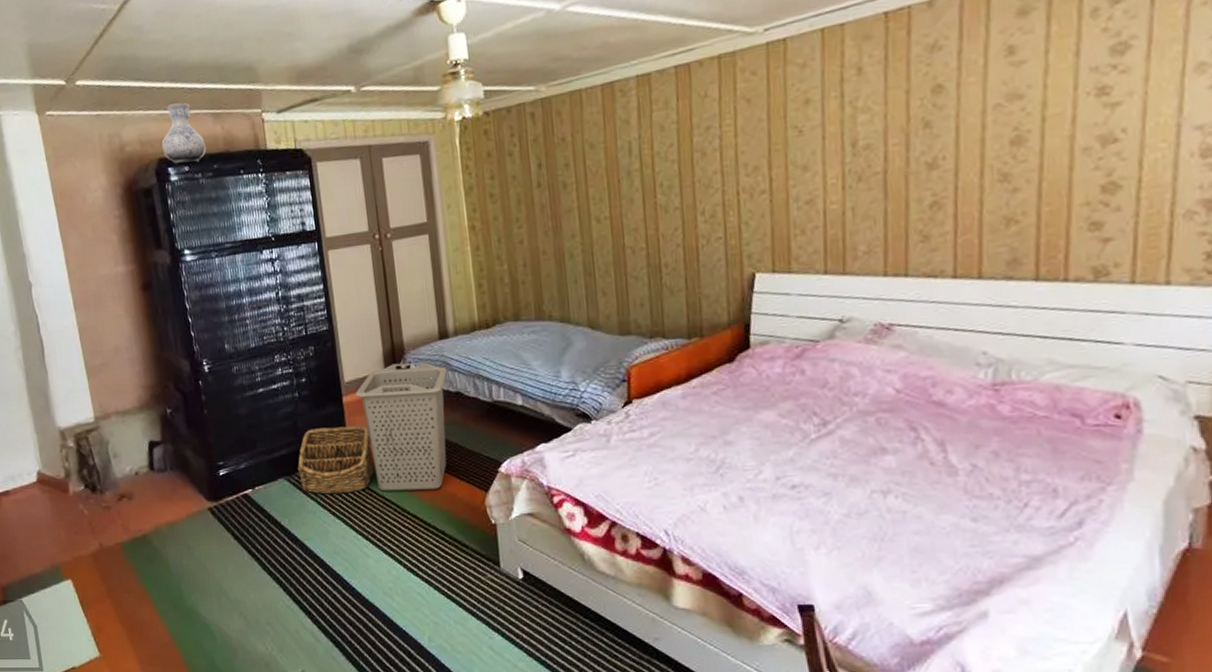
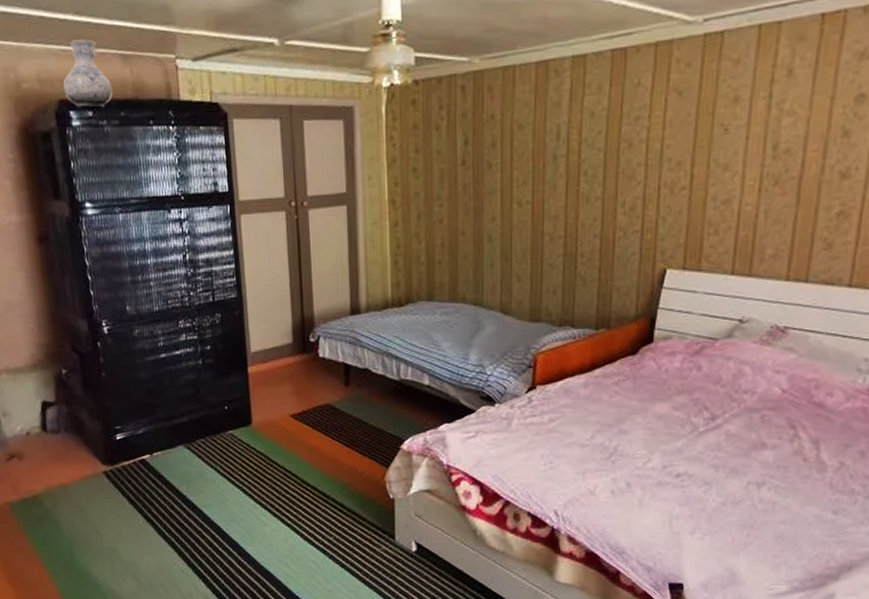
basket: present [297,425,374,494] -> none [198,396,276,463]
laundry basket: present [355,362,448,492] -> none [261,336,357,464]

